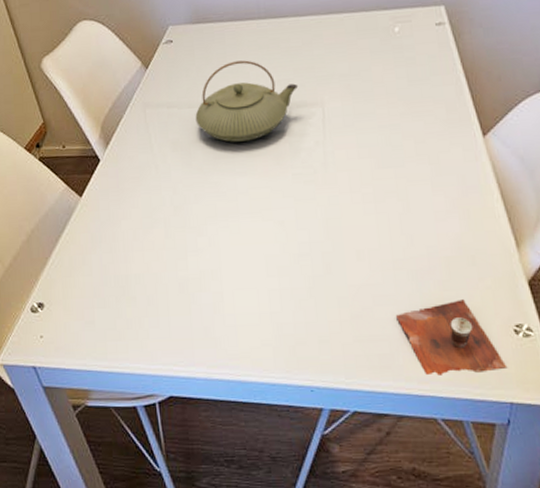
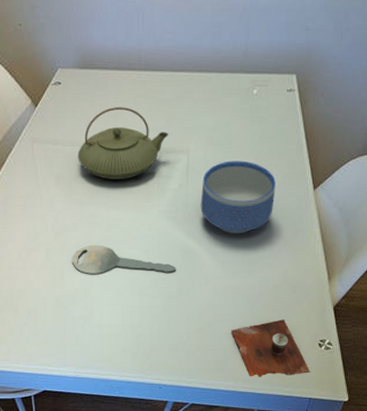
key: none [194,217,320,254] -> present [71,244,177,275]
bowl: none [342,109,435,197] -> present [200,160,276,234]

